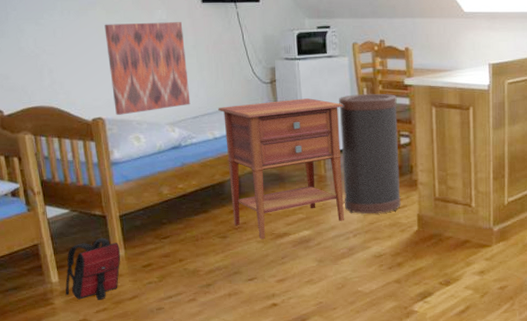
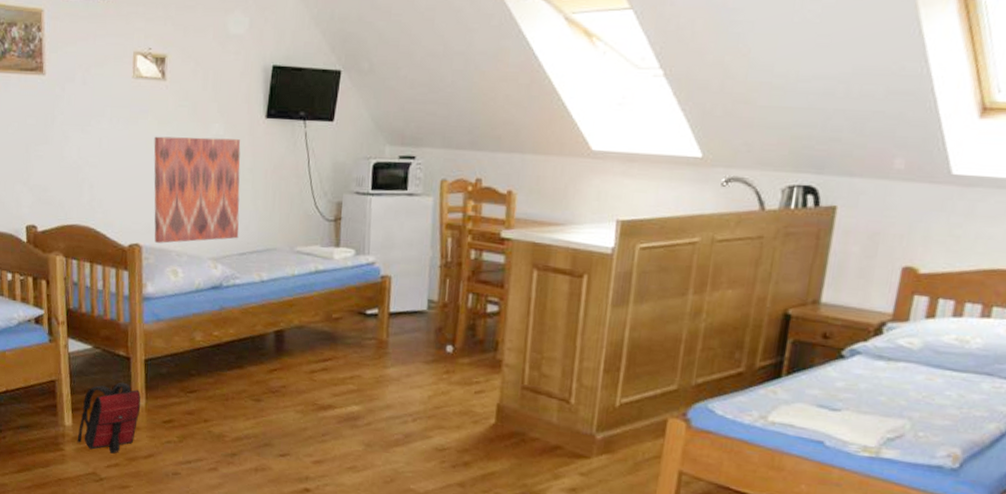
nightstand: present [218,98,344,240] -> none [269,243,420,409]
trash can: present [339,93,401,215] -> none [406,244,489,397]

